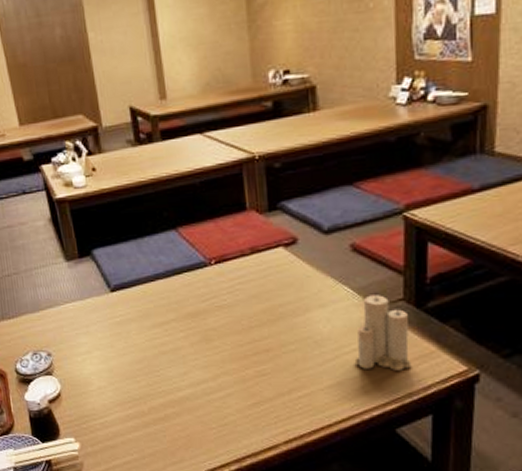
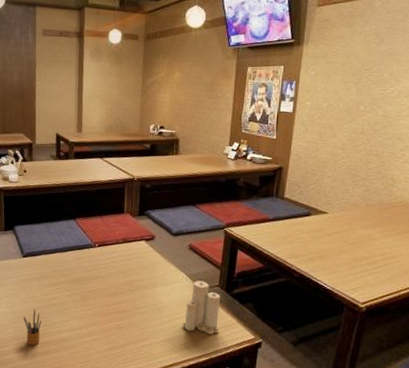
pencil box: none [125,361,153,412] -> present [23,309,42,346]

